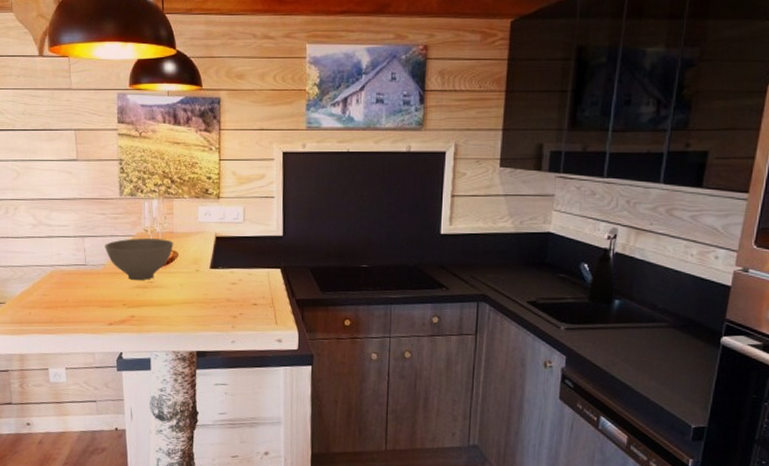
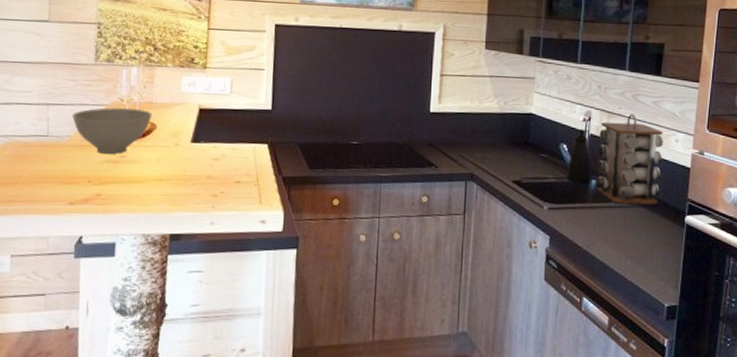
spice rack: none [619,230,701,326] -> present [596,114,663,205]

